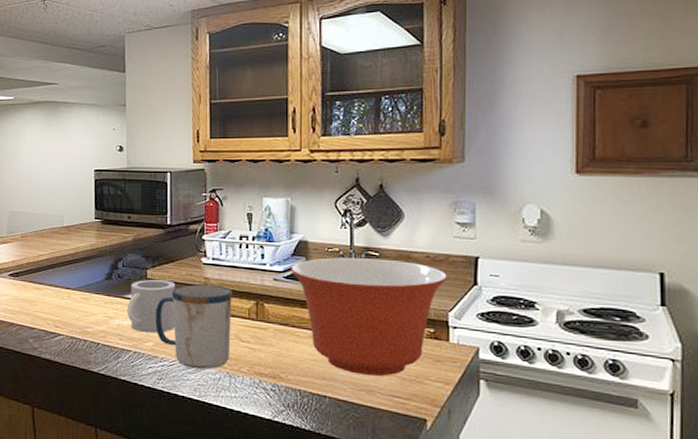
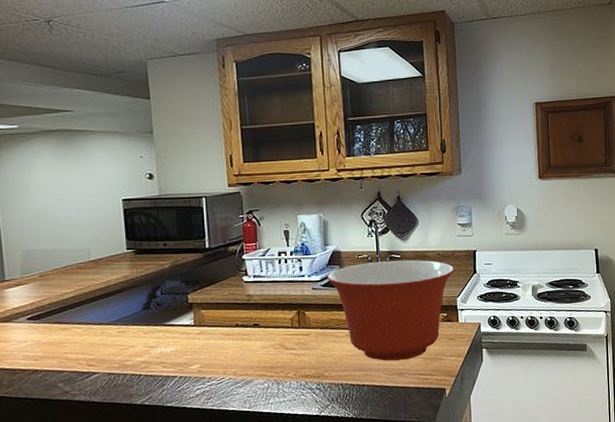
mug: present [127,280,176,333] -> none [169,302,221,357]
mug: present [156,284,232,369] -> none [199,300,277,383]

